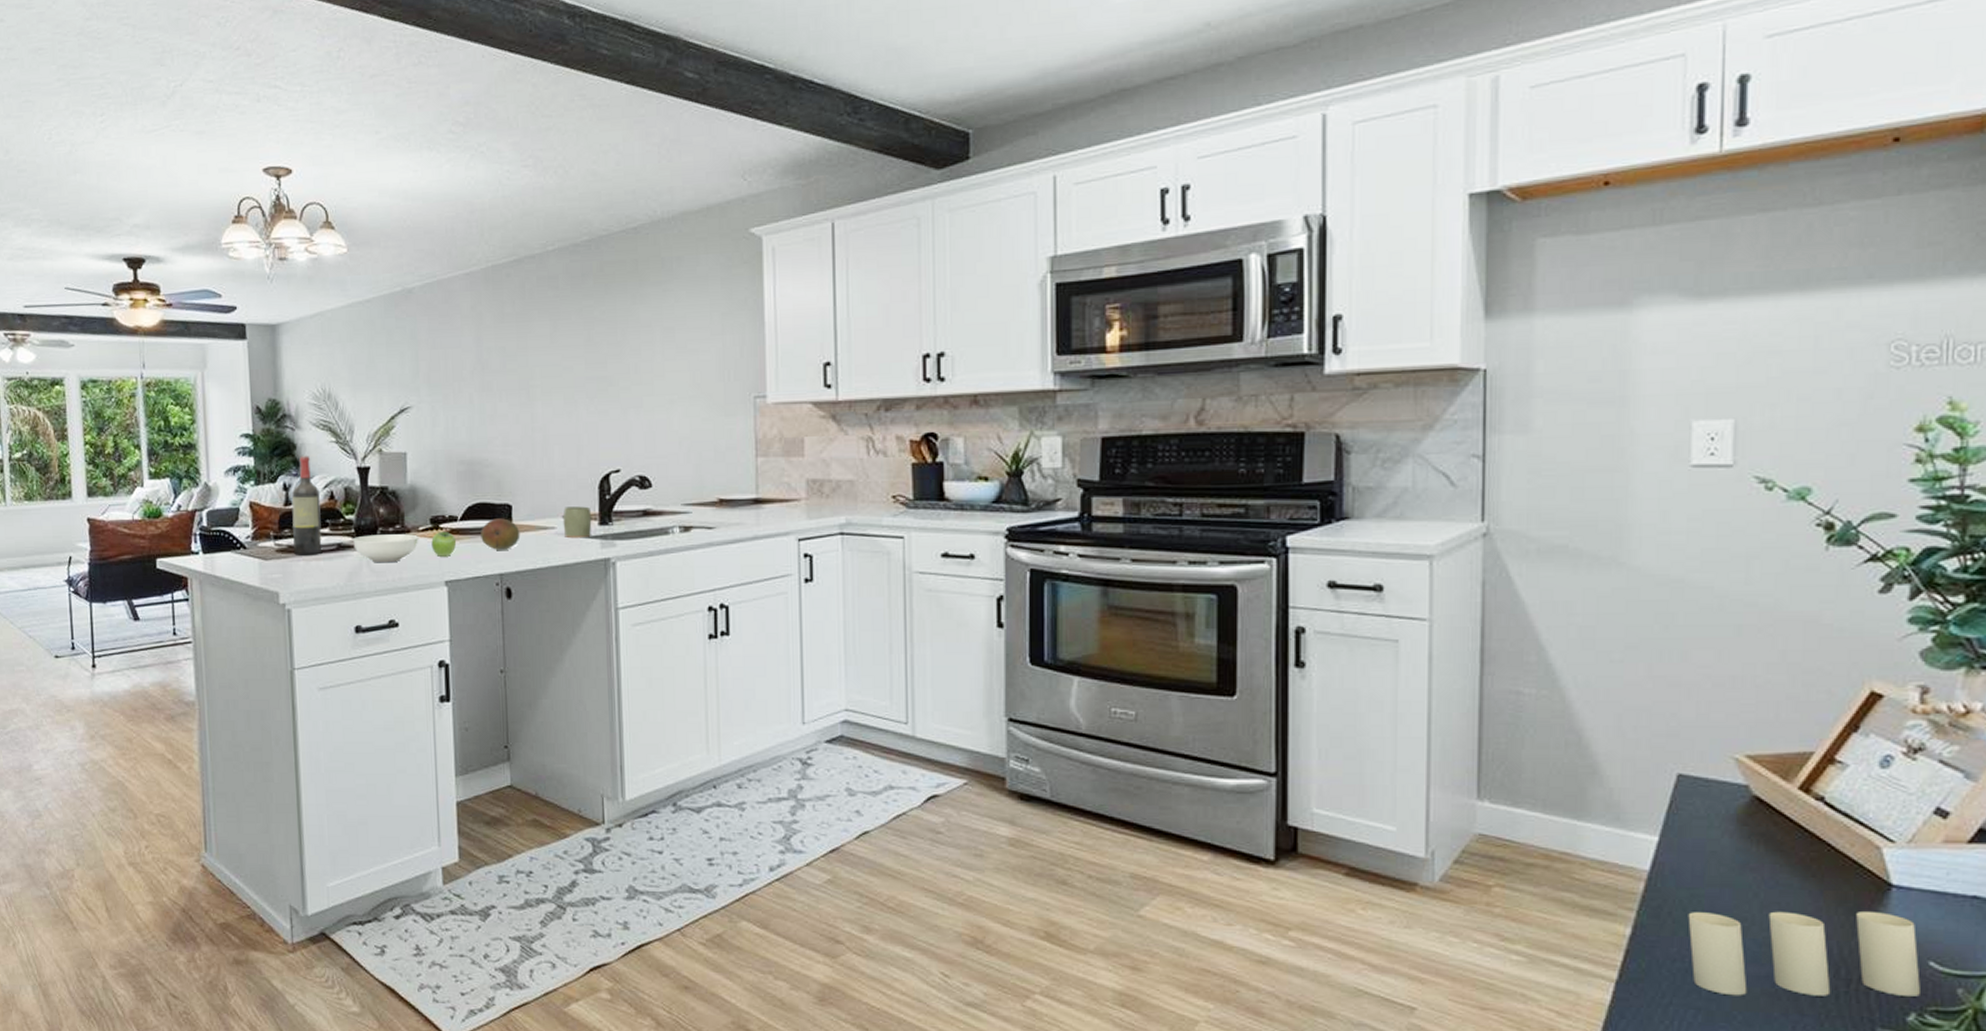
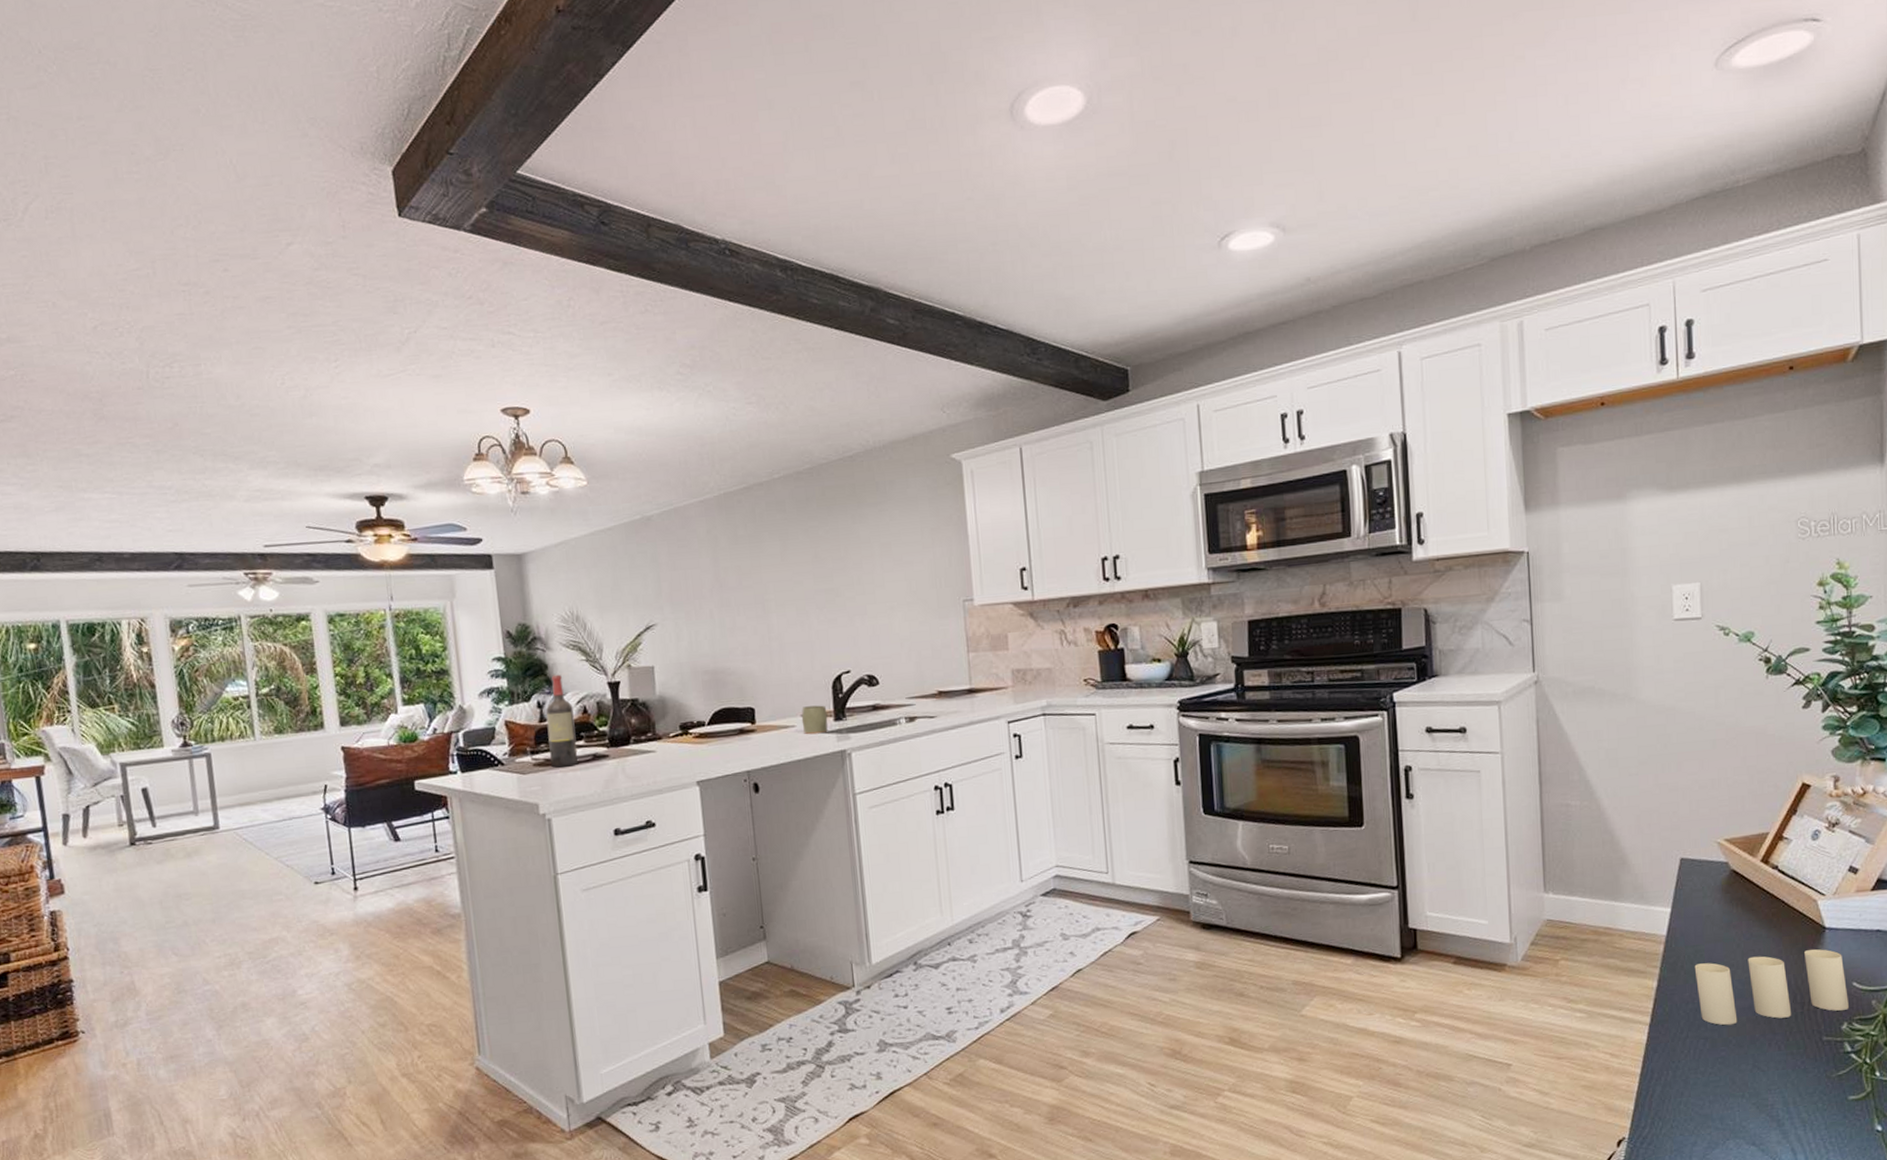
bowl: present [352,534,419,563] -> none [606,740,670,770]
fruit: present [431,531,457,557] -> none [682,735,706,760]
fruit: present [481,518,521,550] -> none [727,720,764,750]

